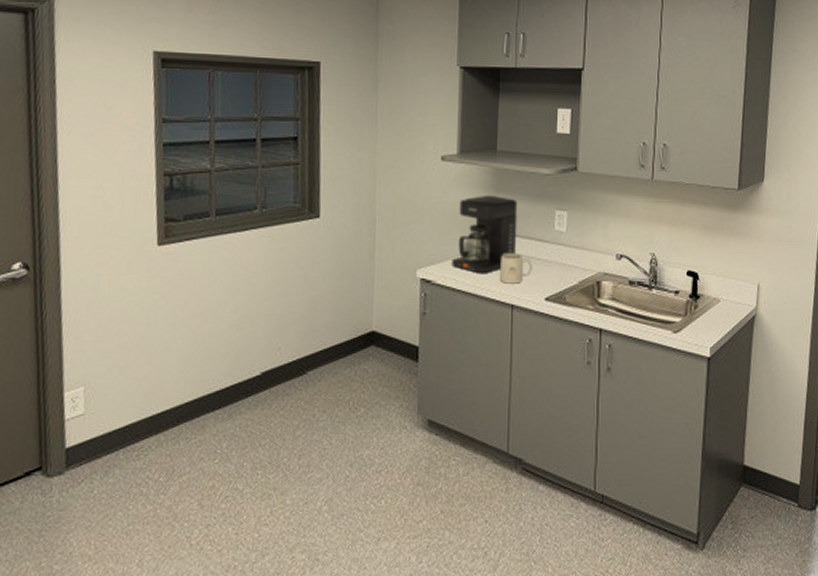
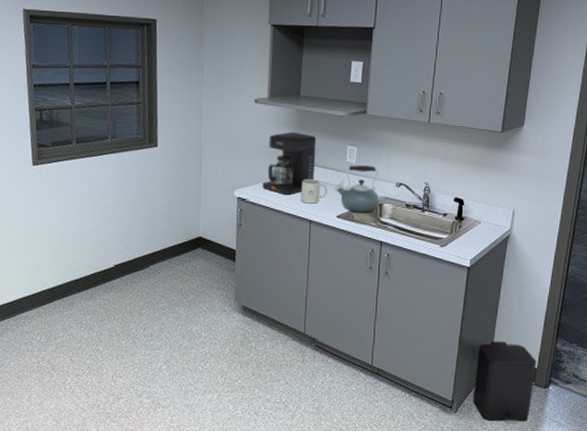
kettle: none [541,234,597,293] -> present [334,165,380,213]
pedal bin: none [723,451,799,560] -> present [473,341,536,423]

